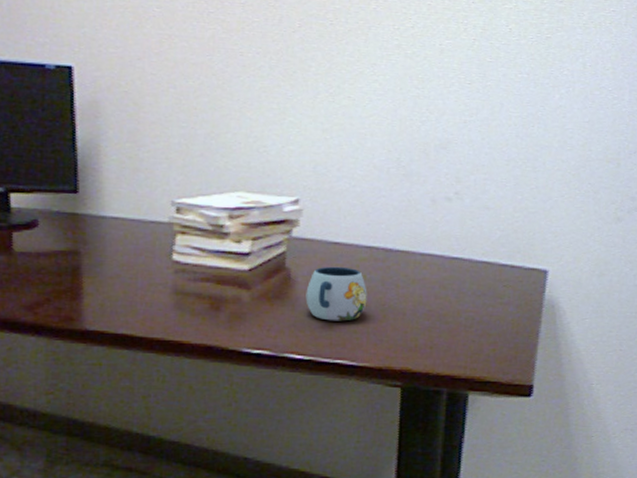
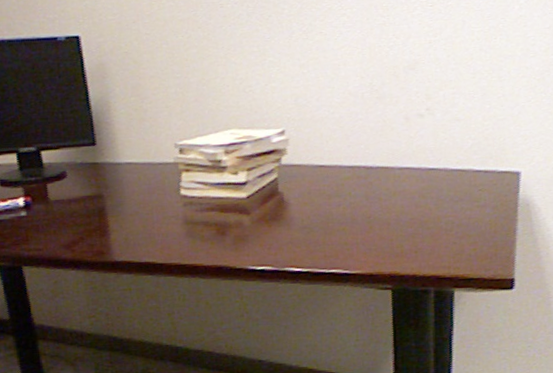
mug: present [305,266,367,321] -> none [298,186,354,236]

